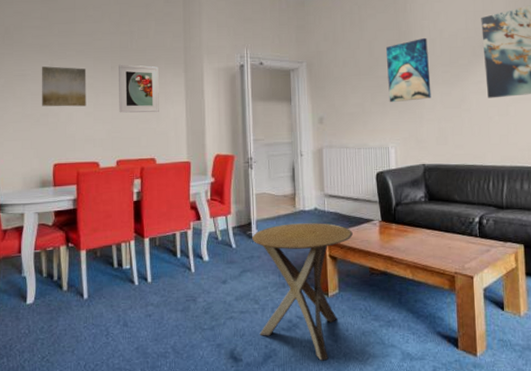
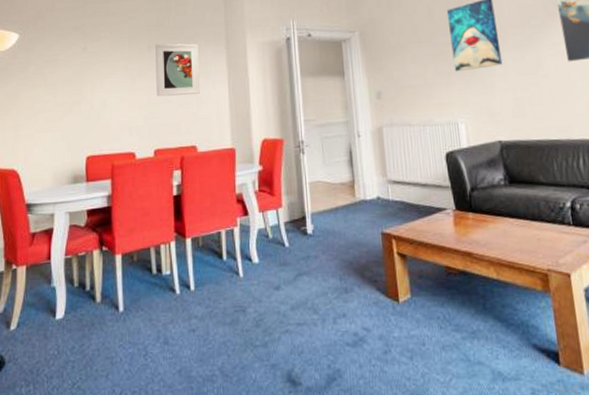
wall art: present [41,66,87,107] -> none [74,49,122,93]
side table: present [252,223,353,361] -> none [307,214,423,384]

